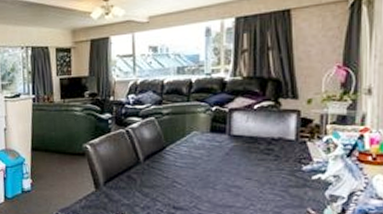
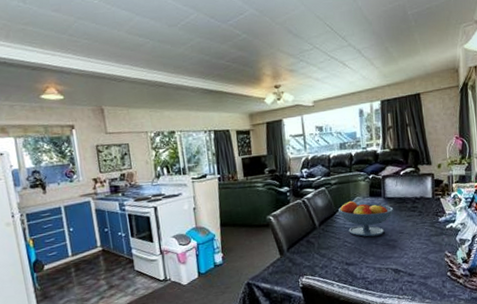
fruit bowl: none [169,135,241,179] -> present [339,200,394,237]

